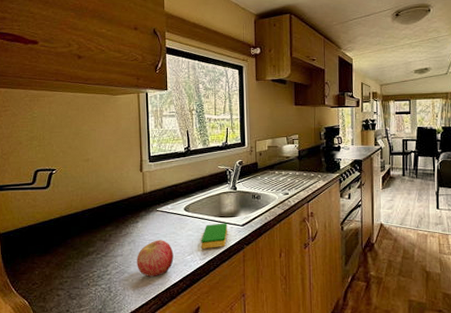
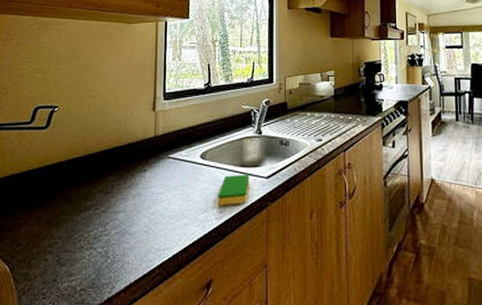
apple: present [137,240,174,278] -> none [141,193,185,240]

